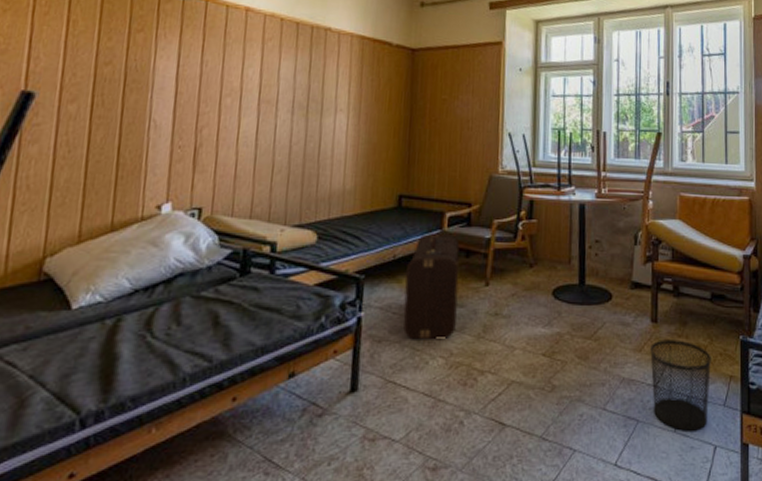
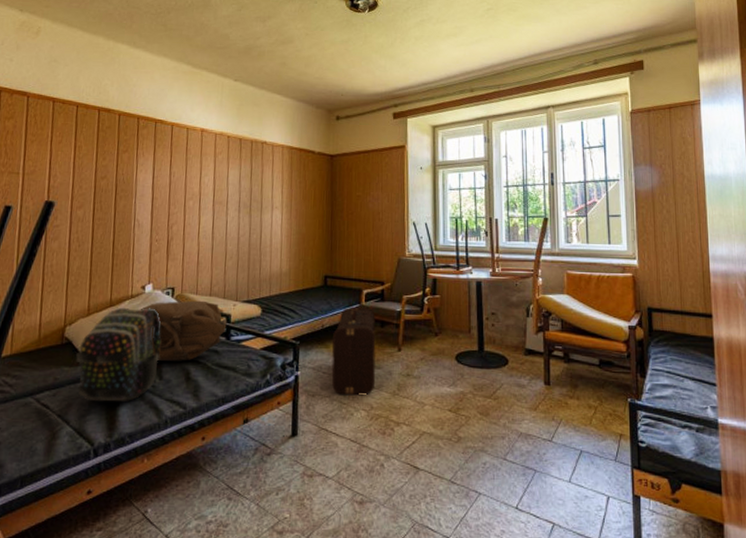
backpack: none [58,232,183,356] -> present [76,307,162,402]
duffel bag: none [153,224,271,302] -> present [140,300,227,361]
waste bin: present [650,340,711,431] -> none [545,400,602,482]

